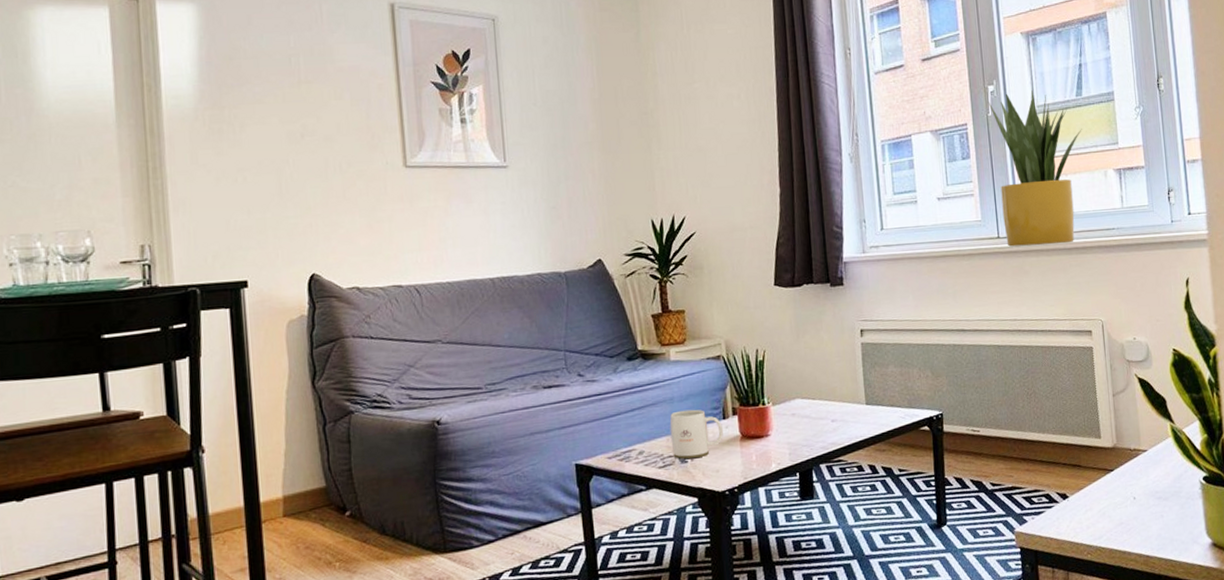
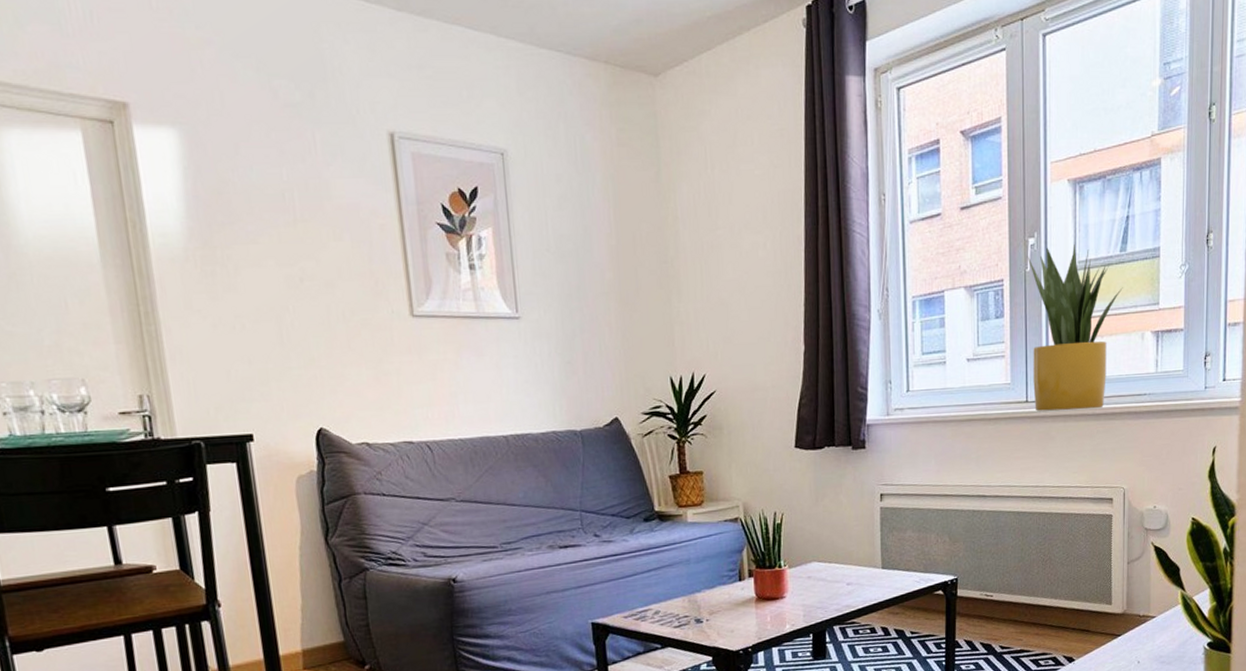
mug: present [669,409,723,460] -> none [685,571,739,620]

